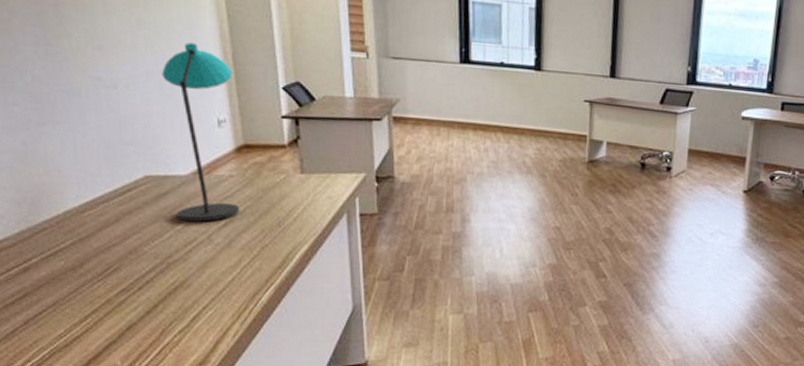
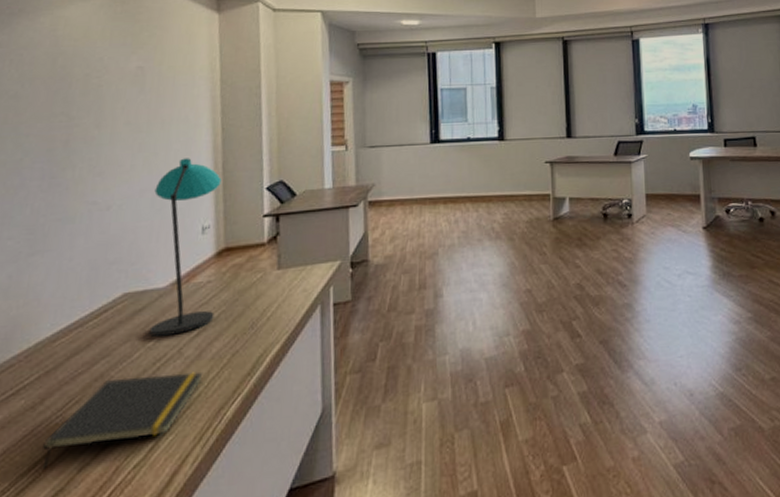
notepad: none [89,255,235,323] -> present [41,371,203,470]

